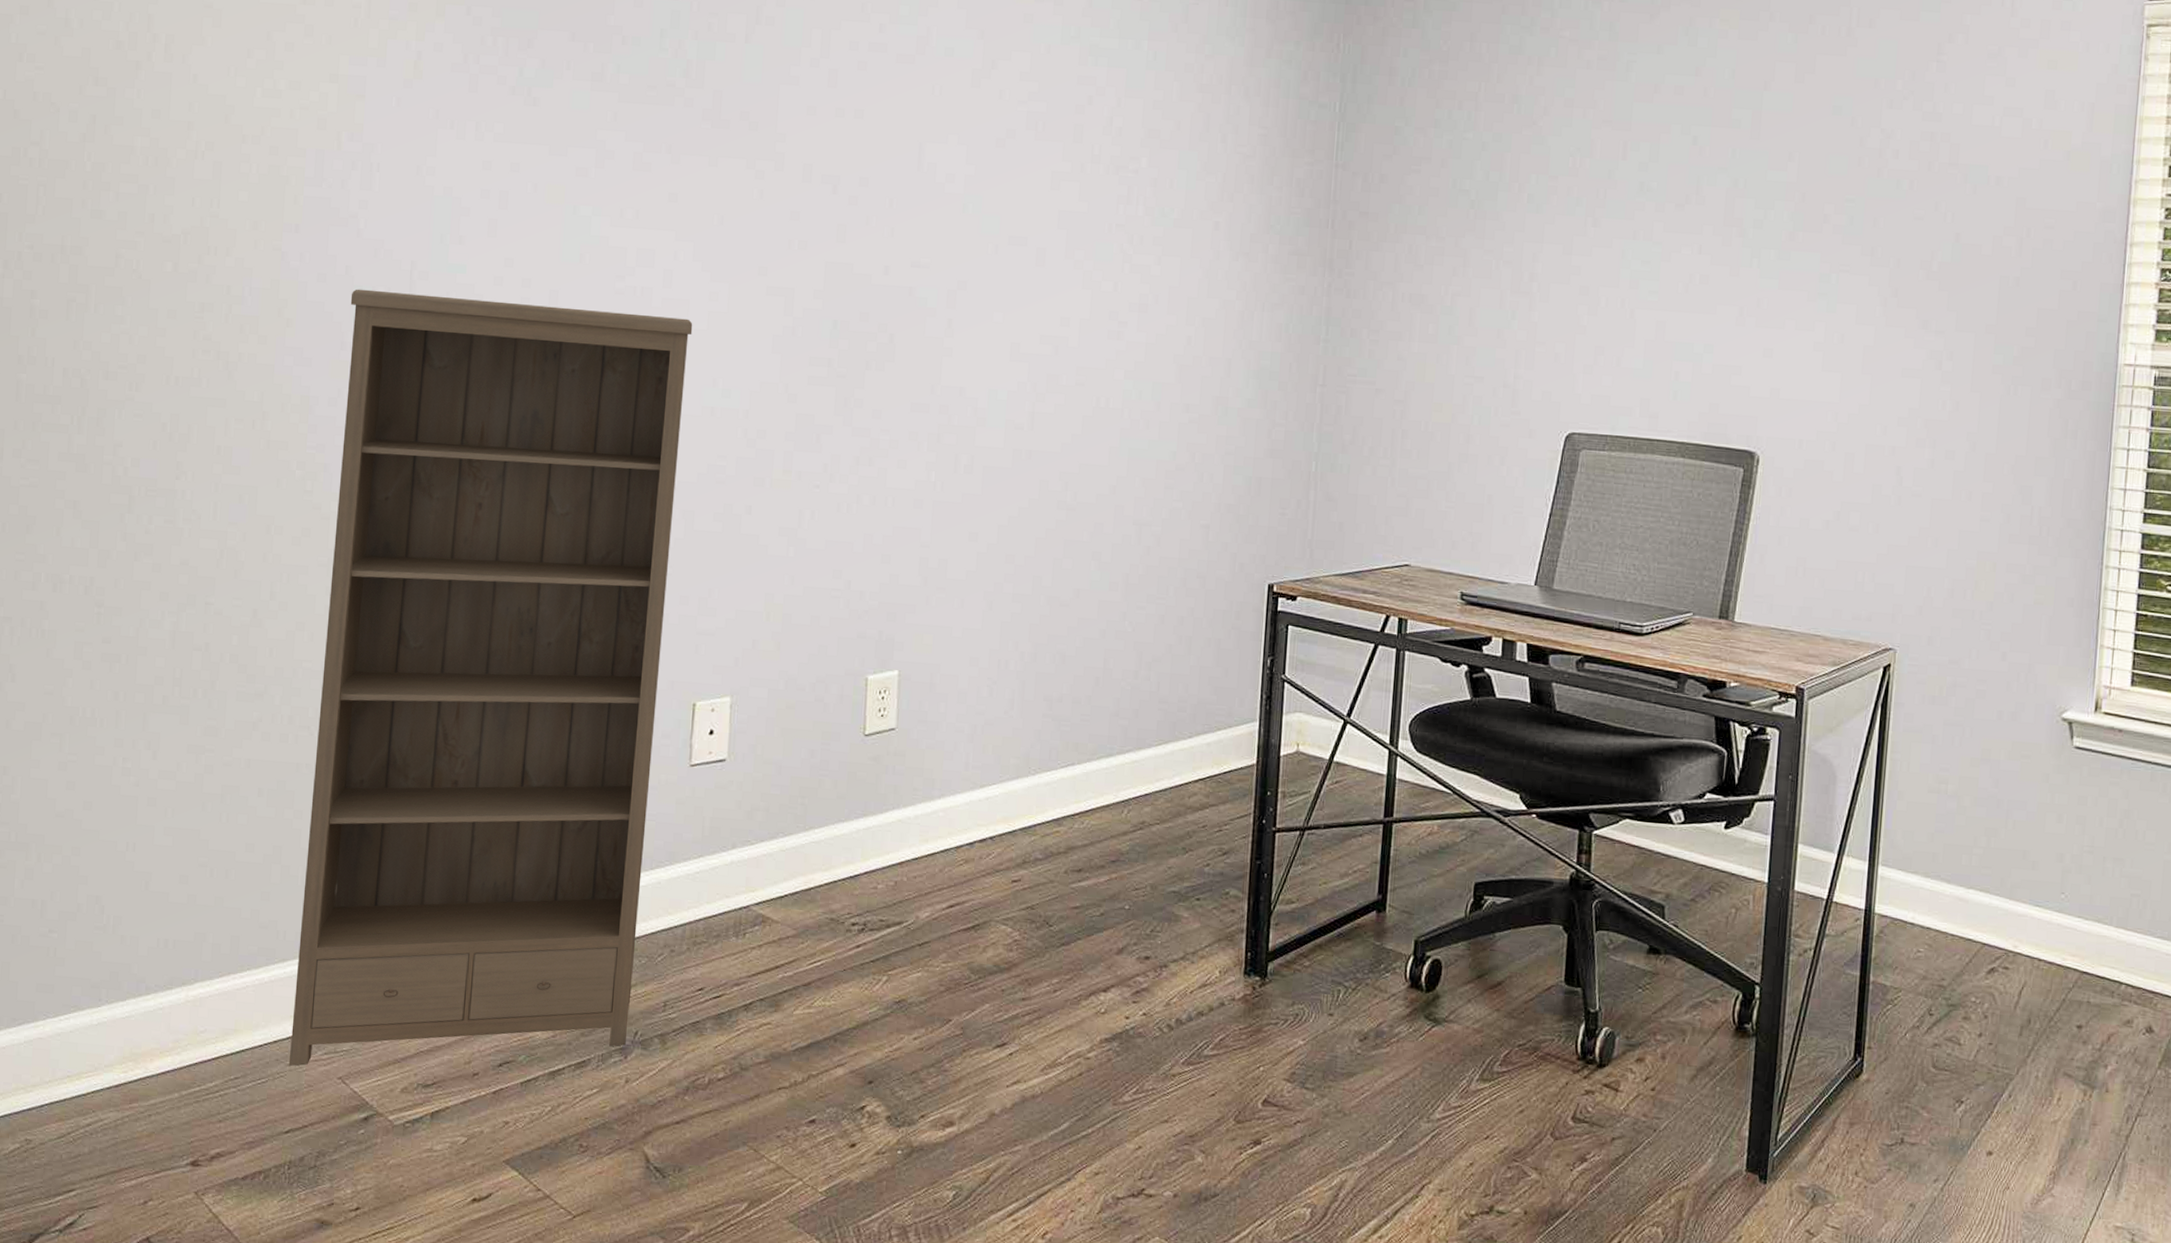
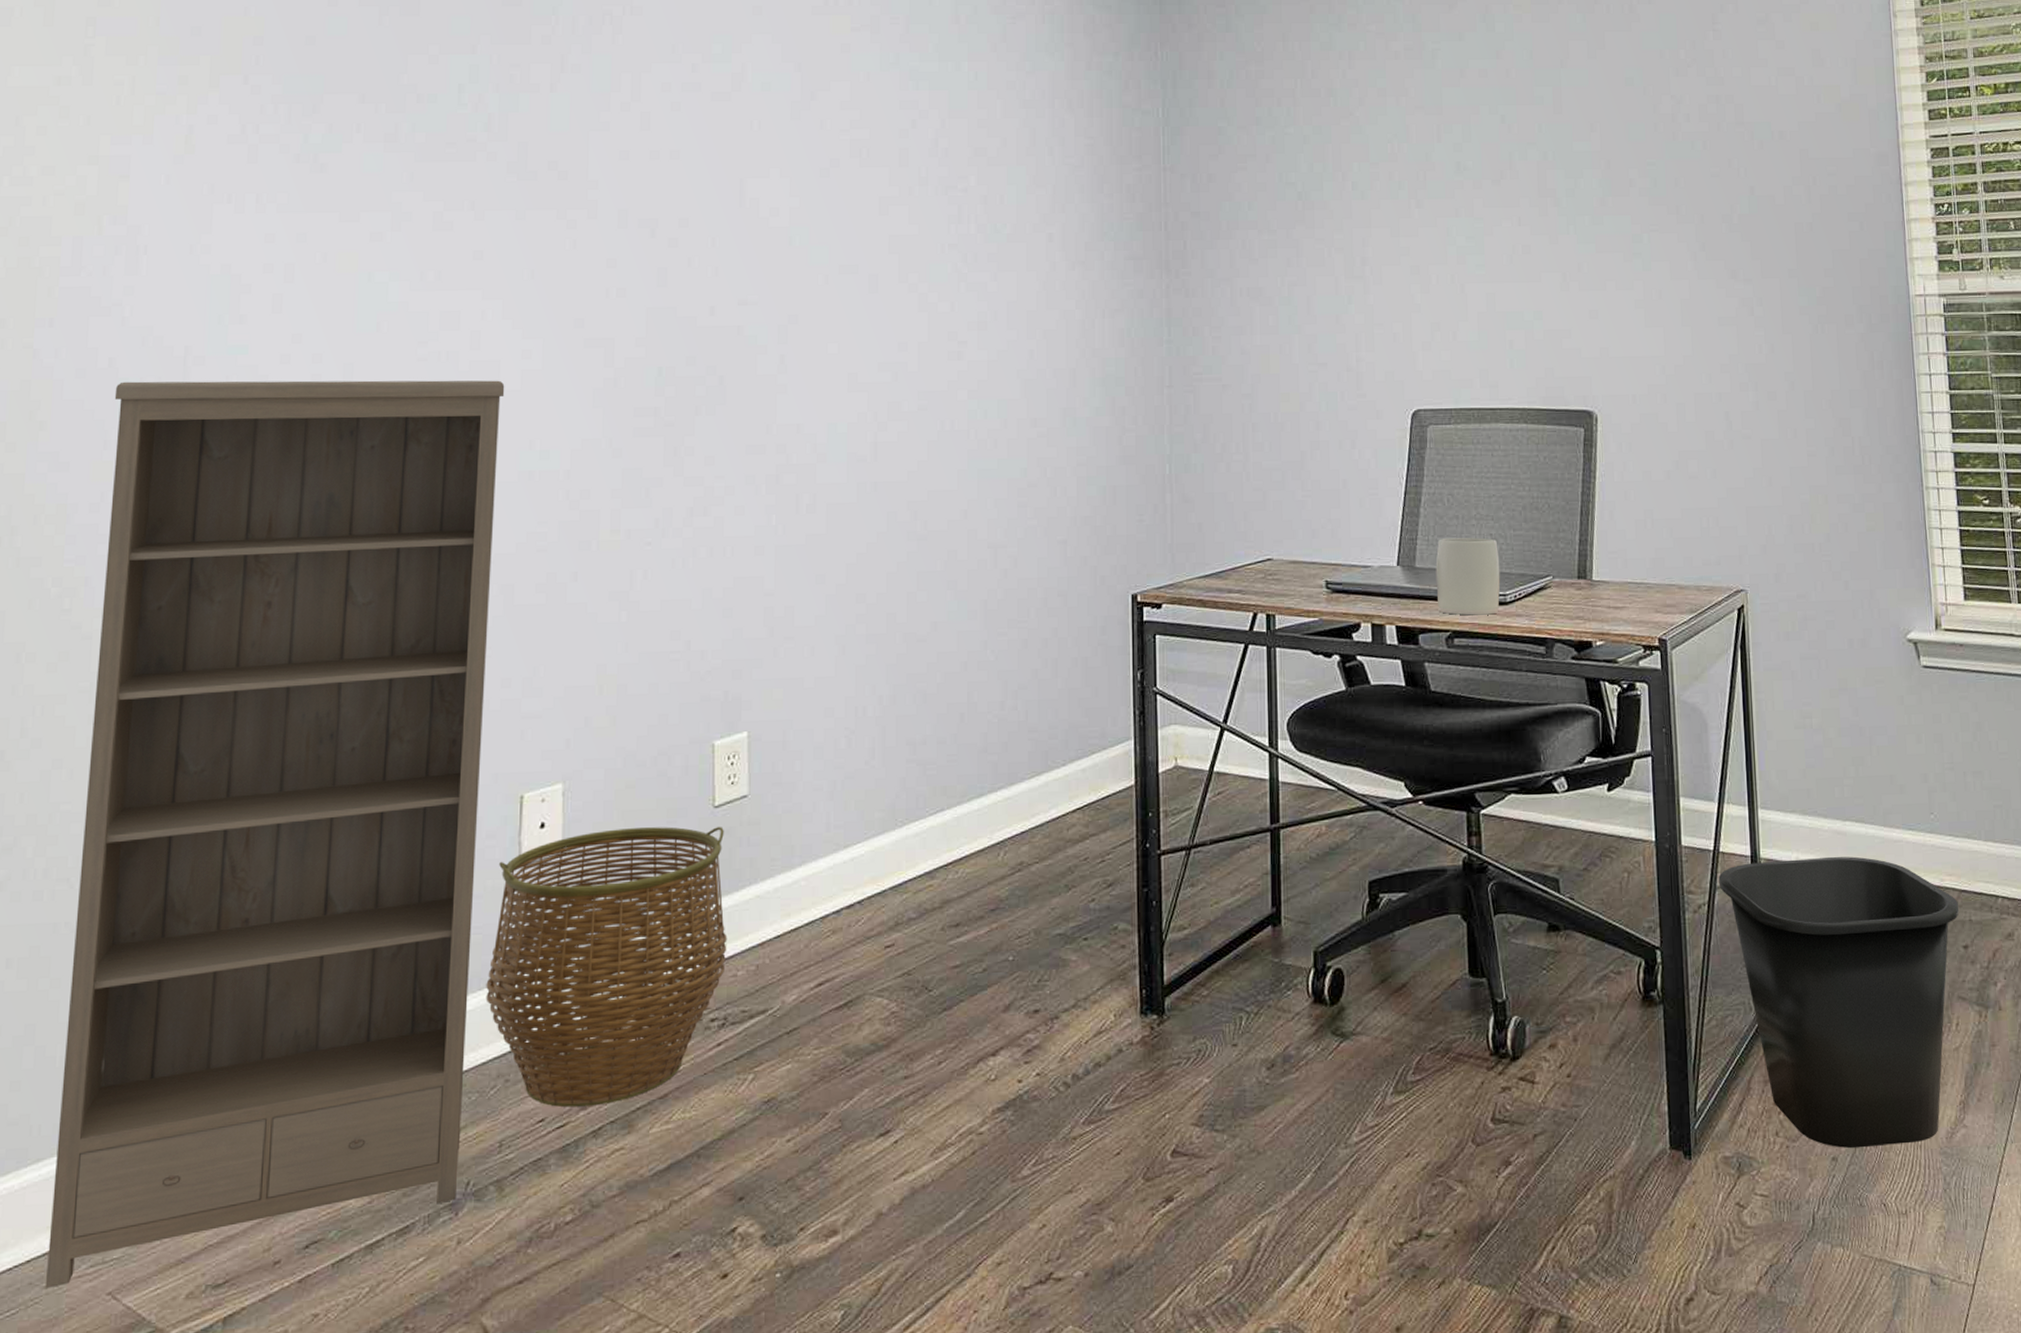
basket: none [656,743,872,984] -> present [486,826,727,1108]
mug: none [1571,563,1641,644] -> present [1435,537,1501,616]
waste bin: none [1828,916,2079,1203] -> present [1718,856,1960,1149]

